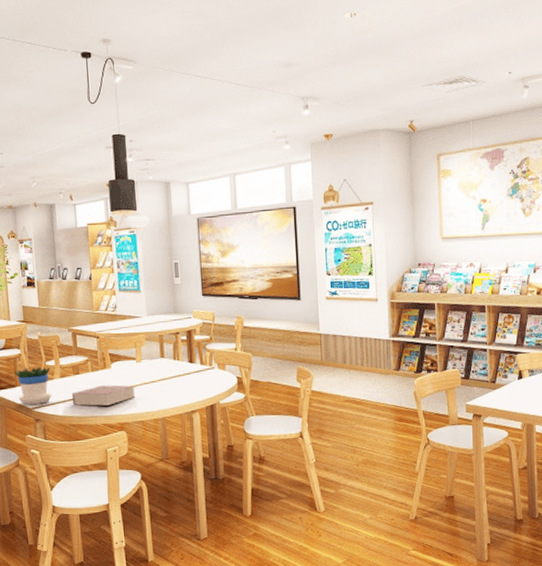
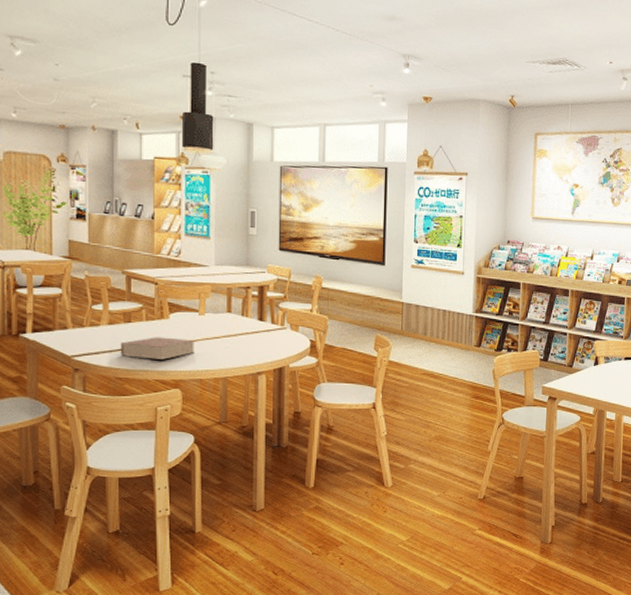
flowerpot: present [14,367,52,405] -> none [53,310,96,352]

